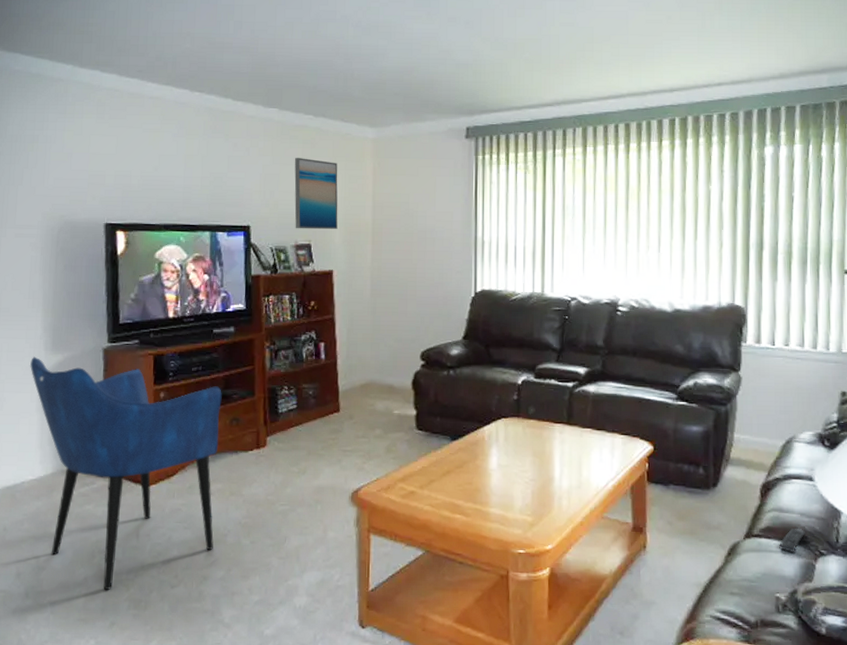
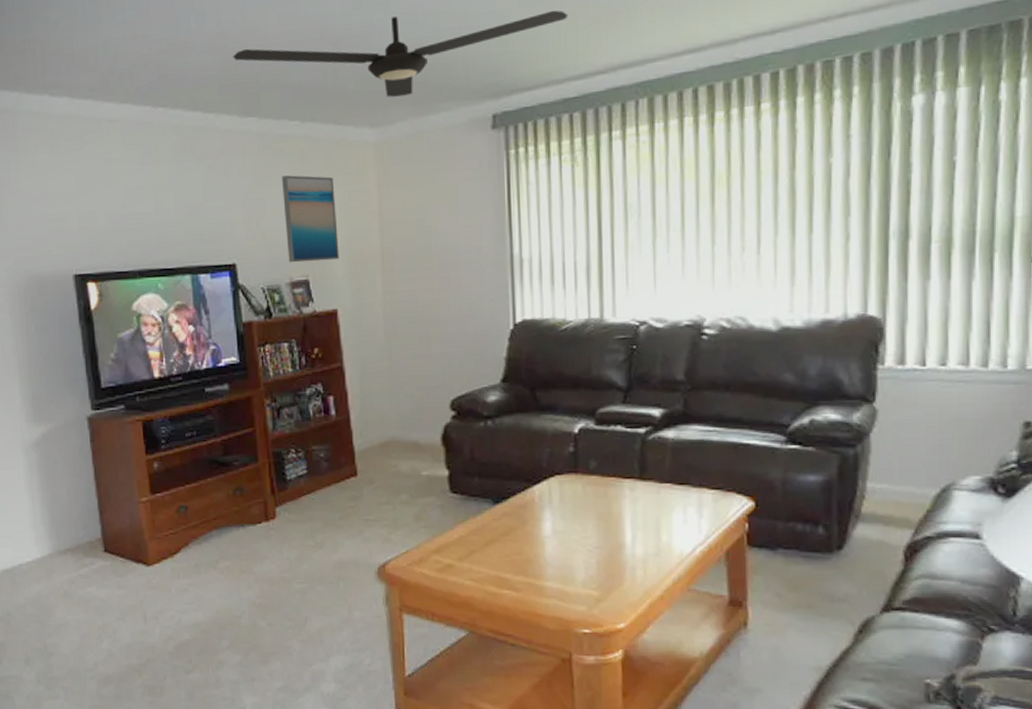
armchair: present [30,356,222,591] -> none [13,429,227,677]
ceiling fan: none [262,44,527,105] -> present [233,10,569,98]
remote control: present [779,528,806,553] -> none [930,598,970,630]

